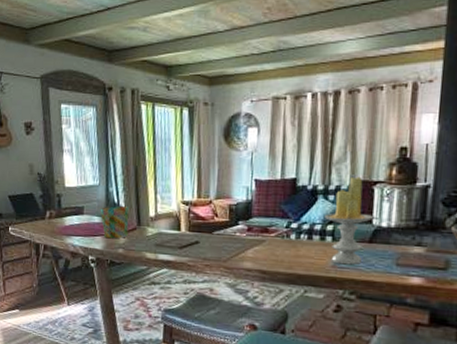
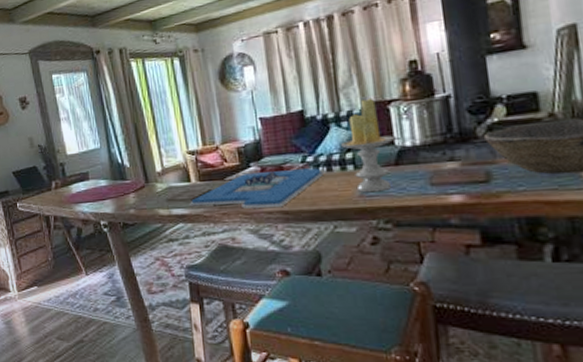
mug: present [100,206,130,239] -> none [105,165,137,201]
board game: none [176,230,304,267] -> present [190,168,323,209]

